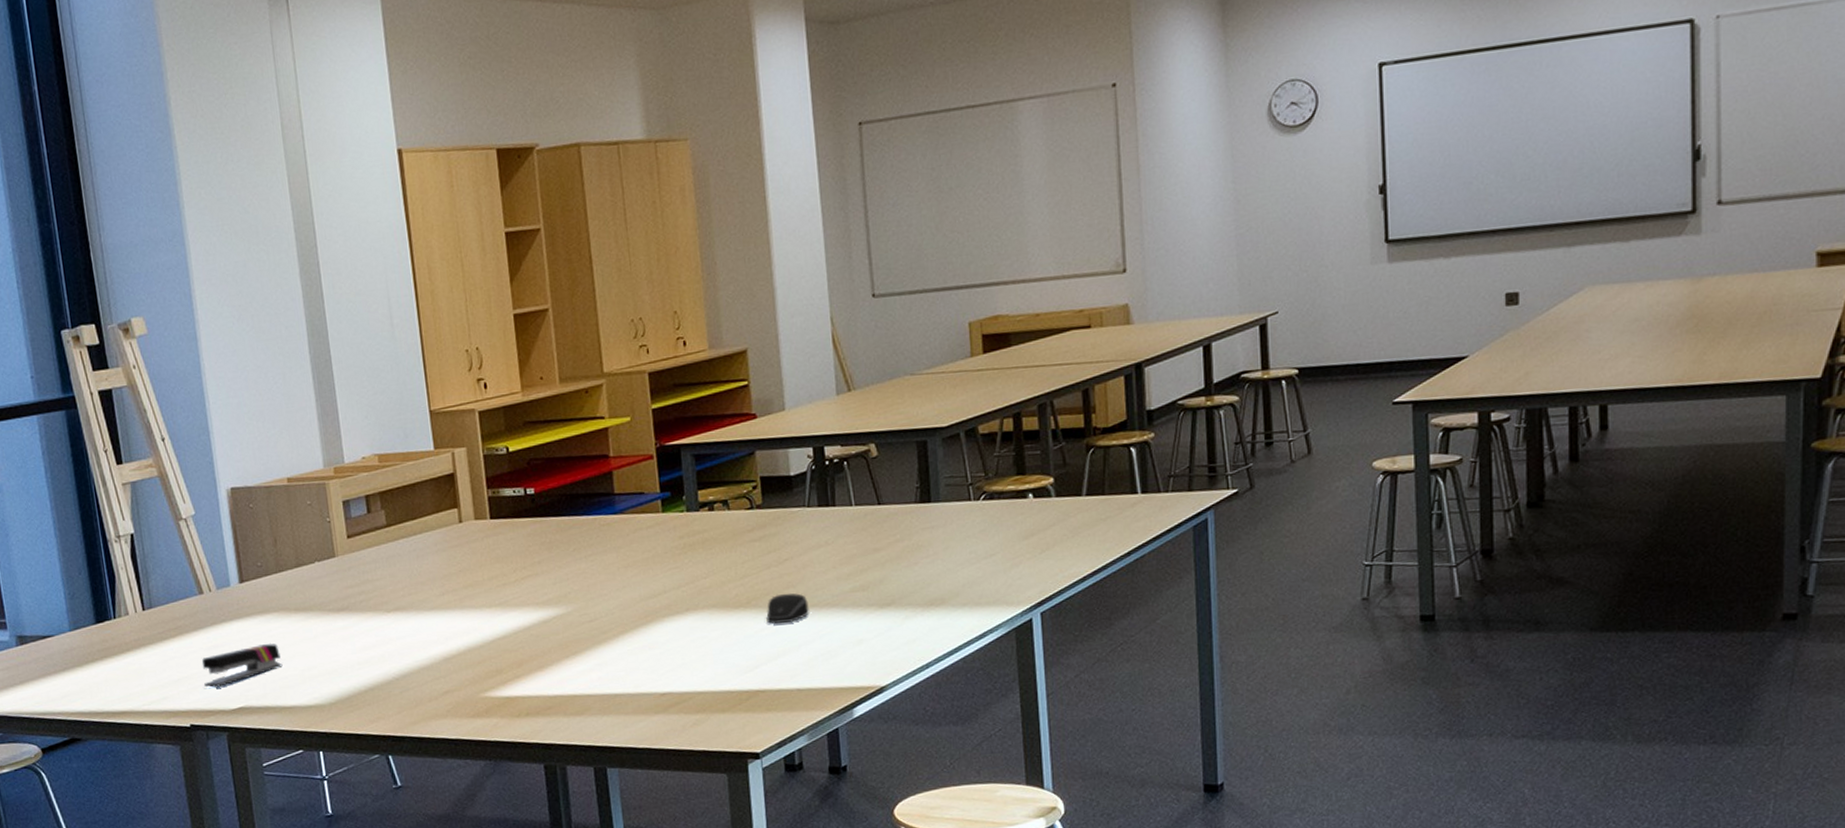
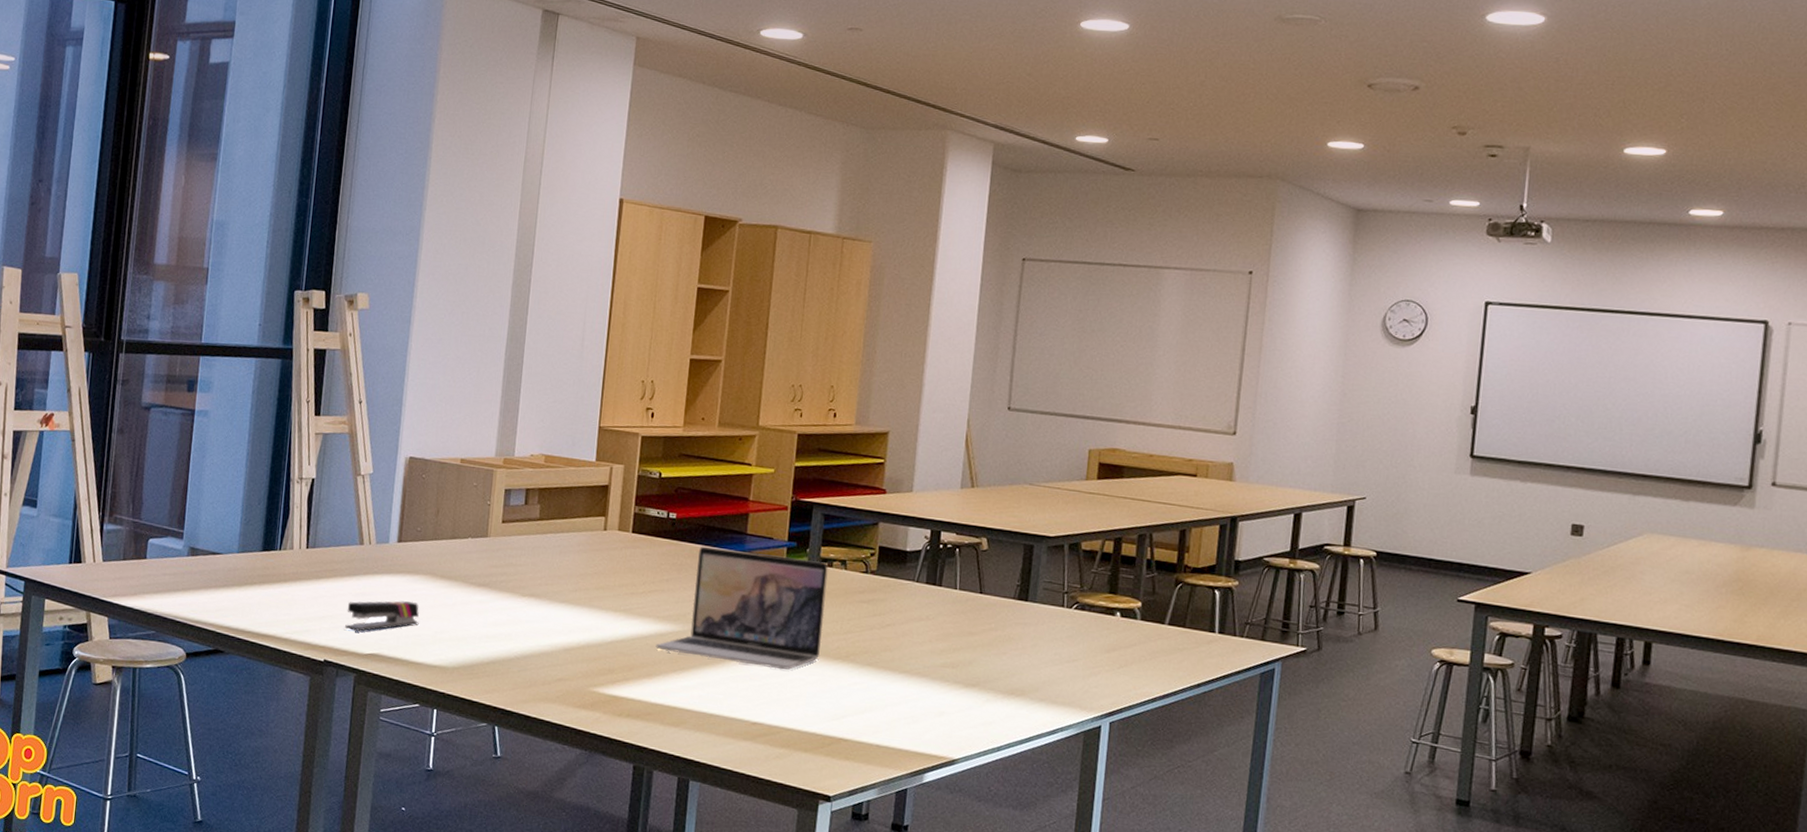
laptop: none [541,507,718,638] -> present [656,546,828,670]
computer mouse: present [766,593,809,624] -> none [860,655,901,683]

